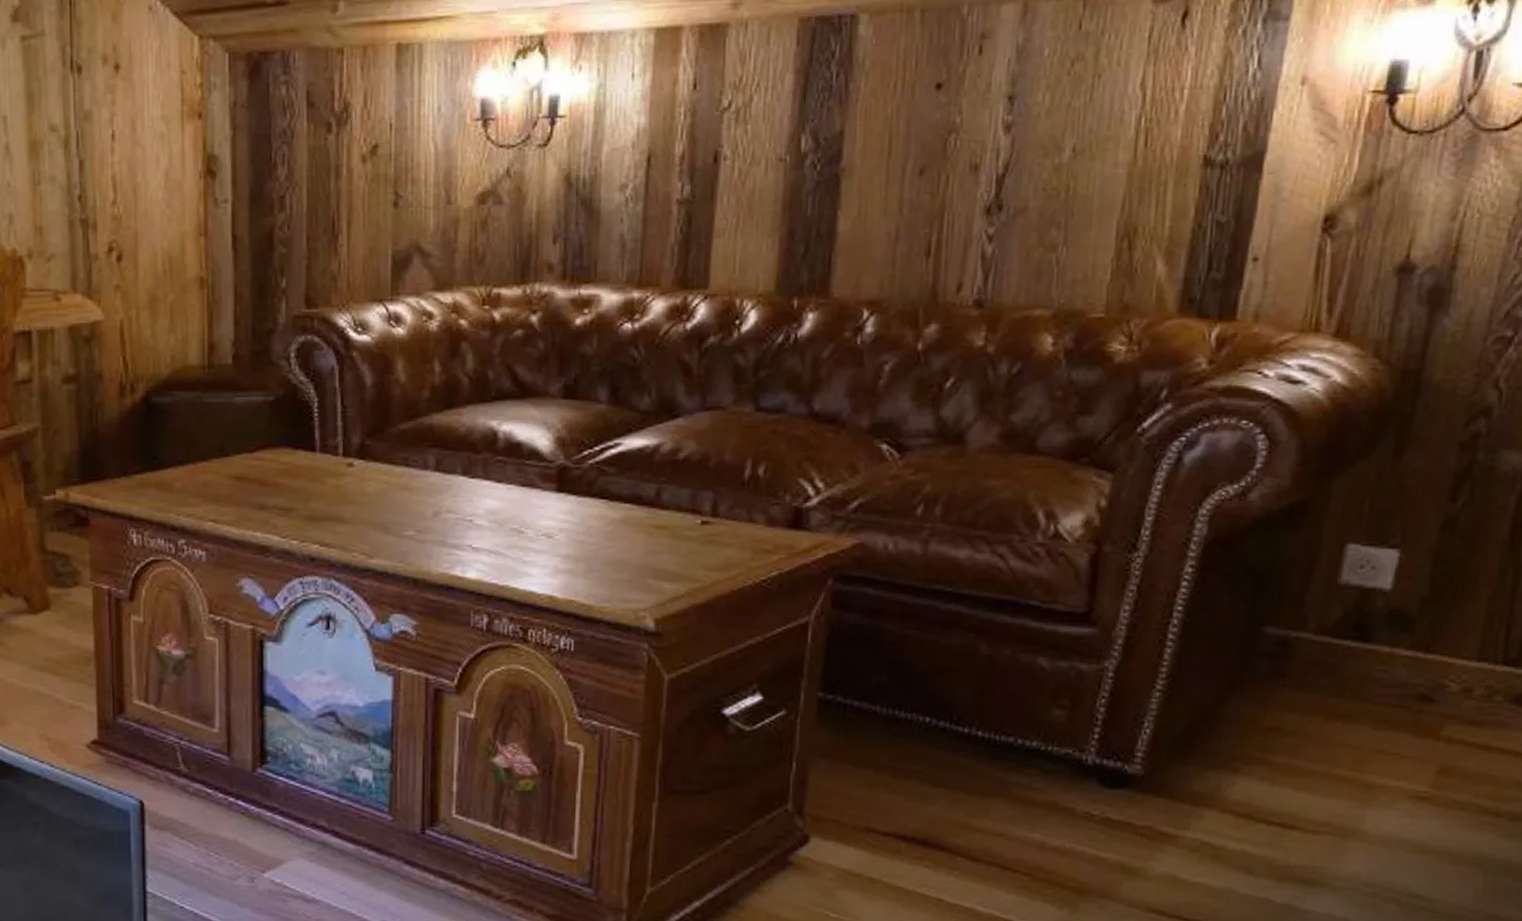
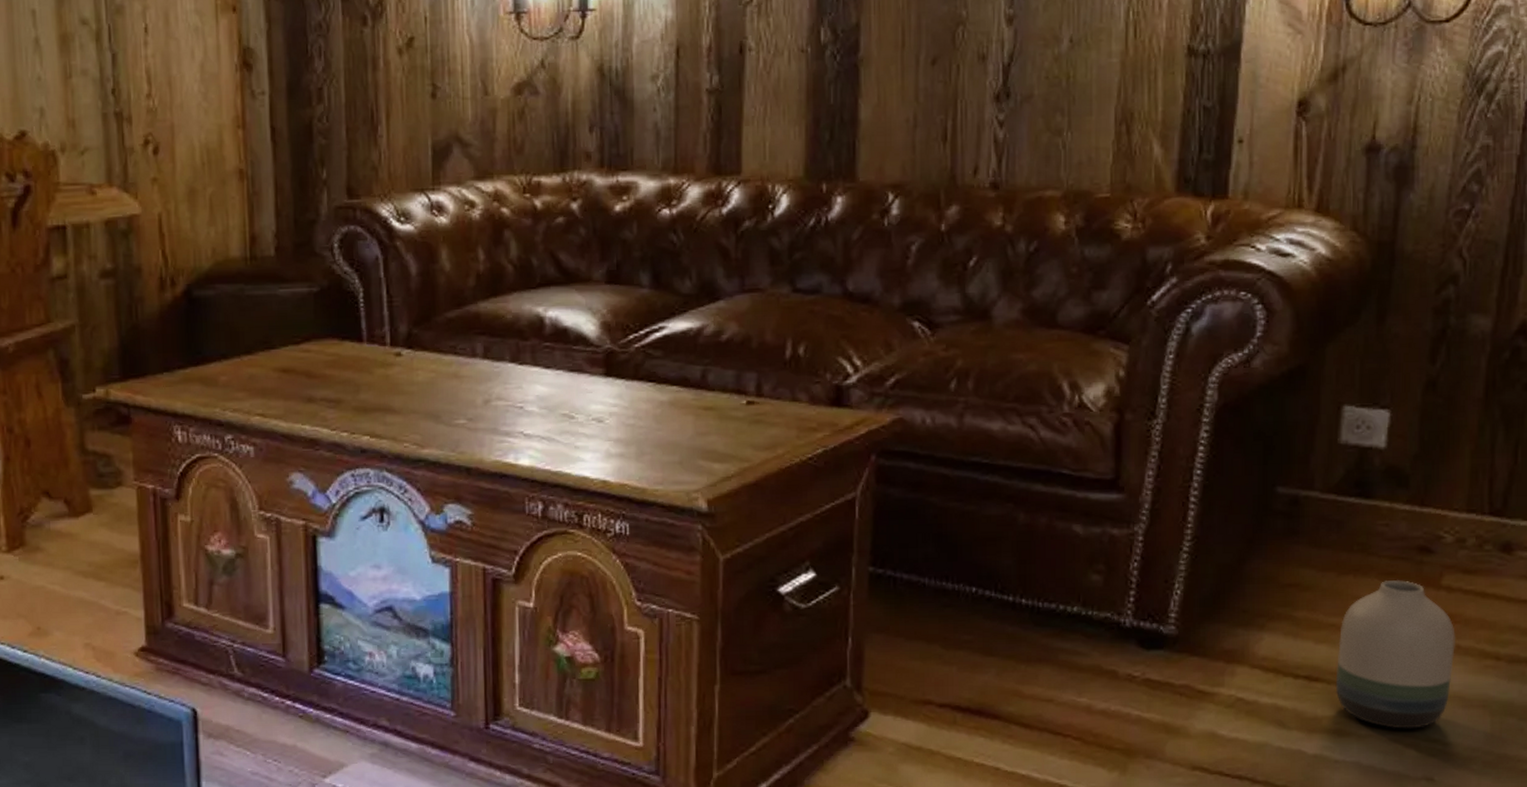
vase: none [1311,728,1452,883] -> present [1335,579,1455,729]

